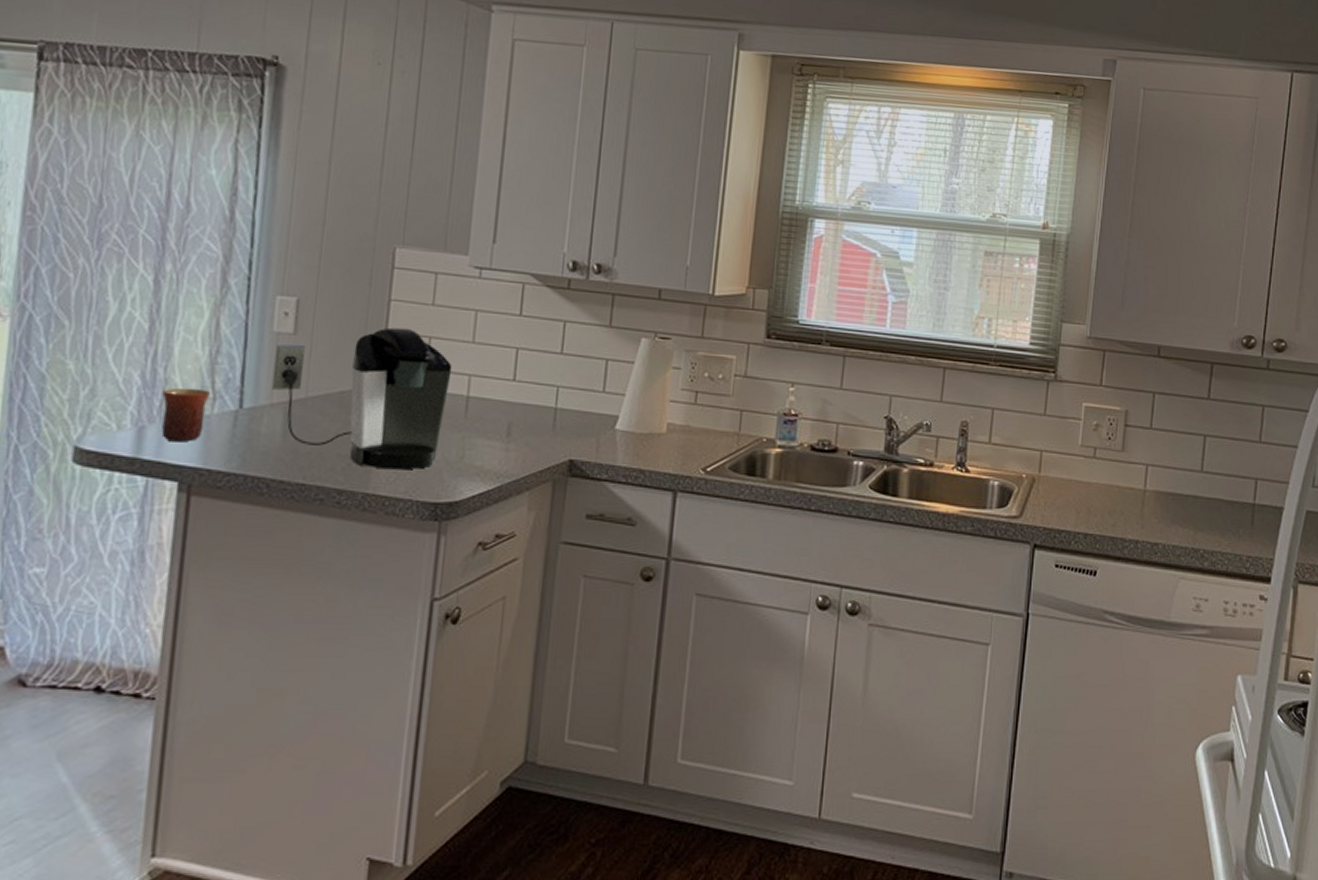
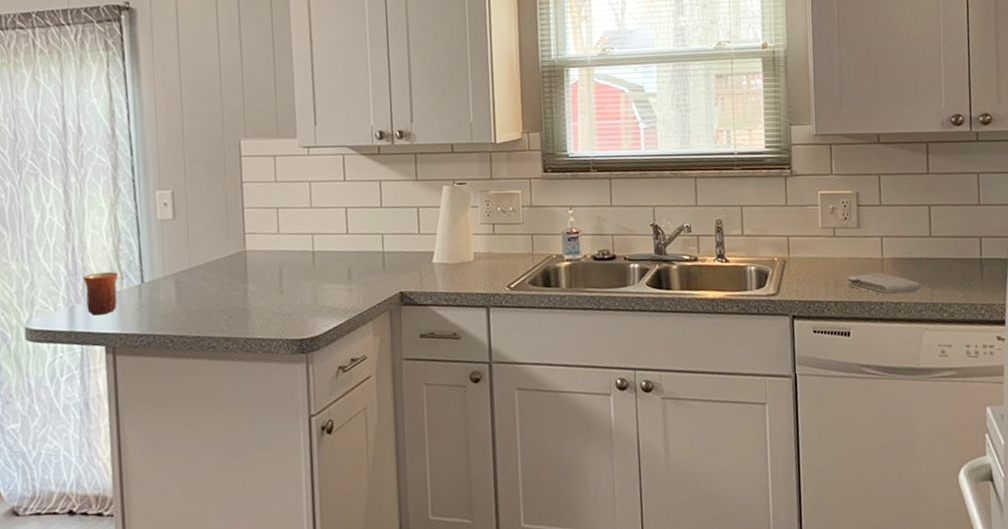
coffee maker: present [271,327,453,470] -> none [161,203,298,318]
washcloth: none [1100,504,1184,534] -> present [846,272,922,296]

